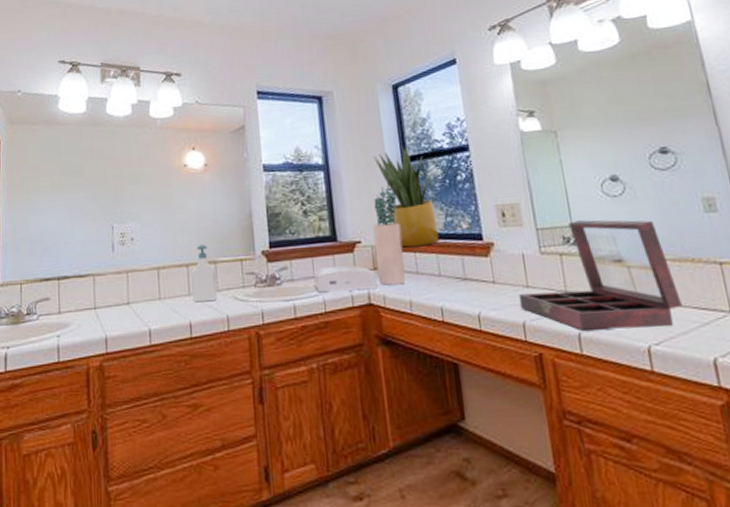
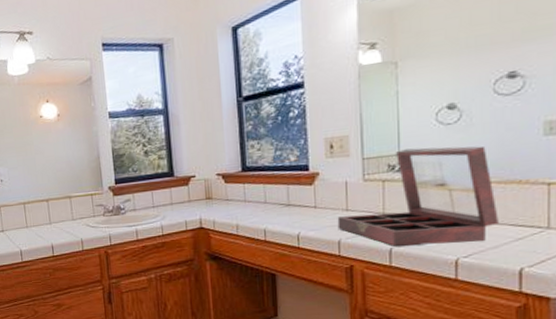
soap bottle: present [191,244,218,303] -> none [50,183,73,229]
tissue dispenser: present [313,264,379,293] -> none [153,195,210,220]
vase: present [372,183,406,286] -> none [206,122,235,212]
planter: present [373,145,440,248] -> none [210,87,268,180]

